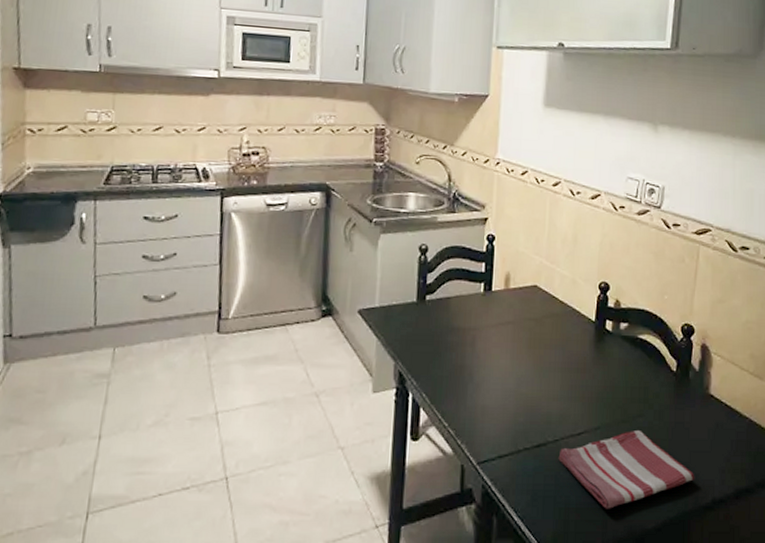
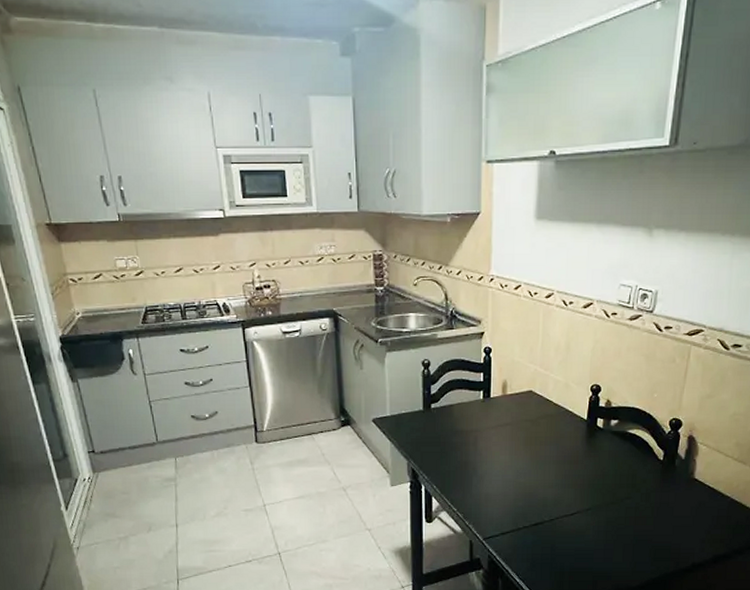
dish towel: present [558,431,695,509] -> none [554,510,677,572]

